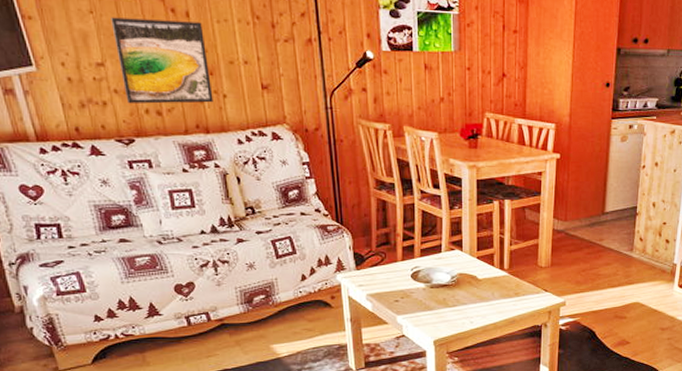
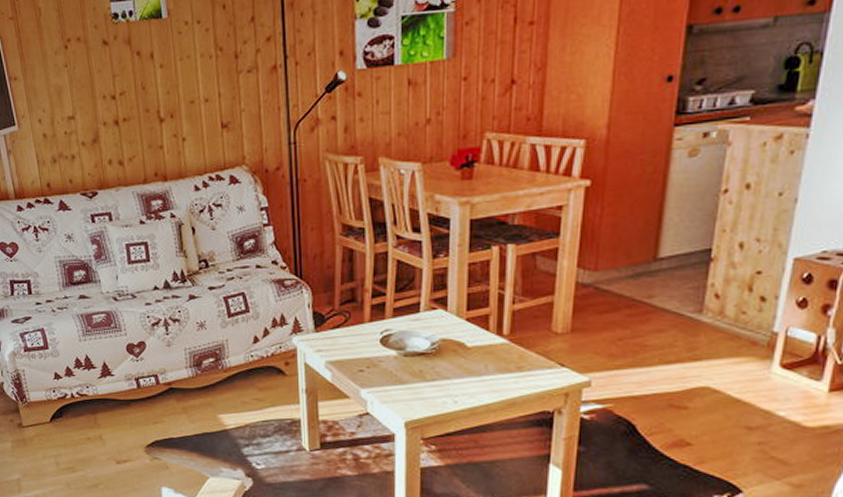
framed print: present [111,17,213,104] -> none [82,62,173,156]

